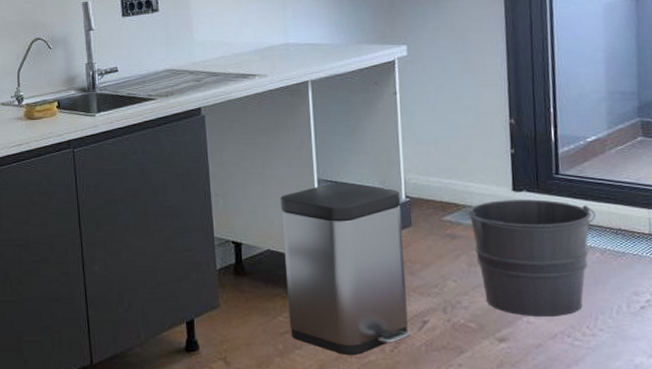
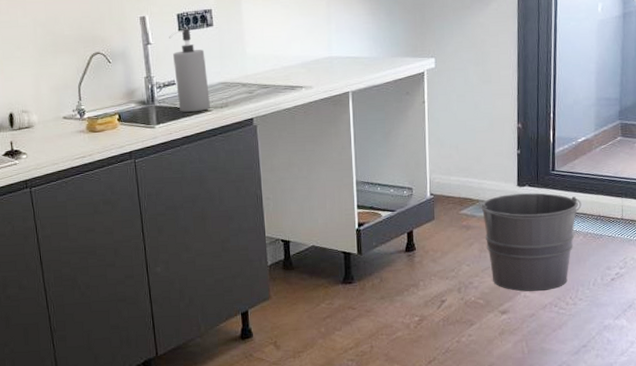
soap dispenser: none [112,13,154,101] -> present [169,27,210,113]
pedal bin: present [281,182,411,355] -> none [324,183,431,333]

